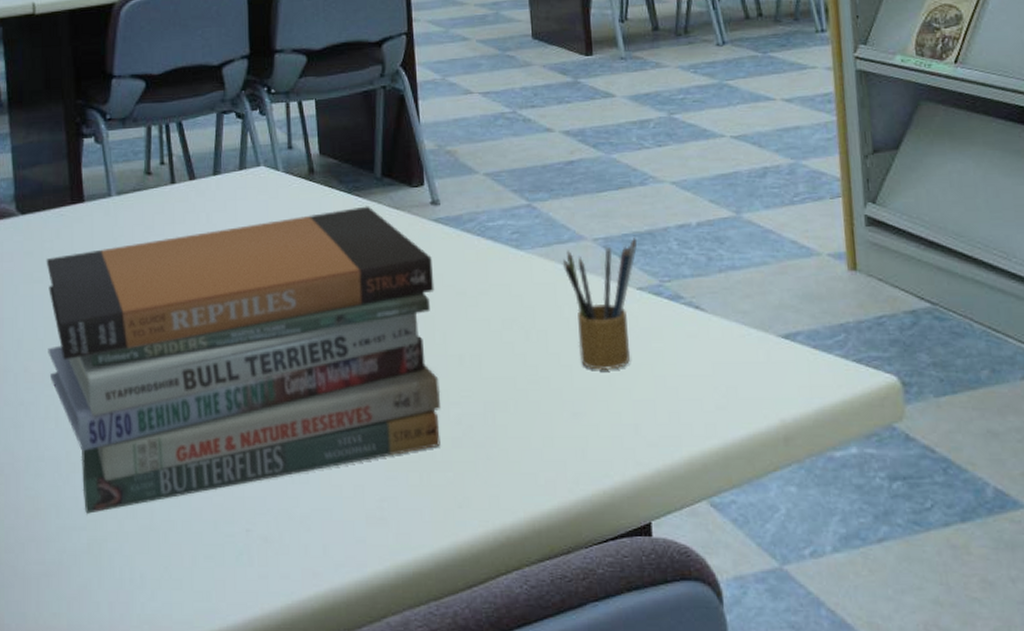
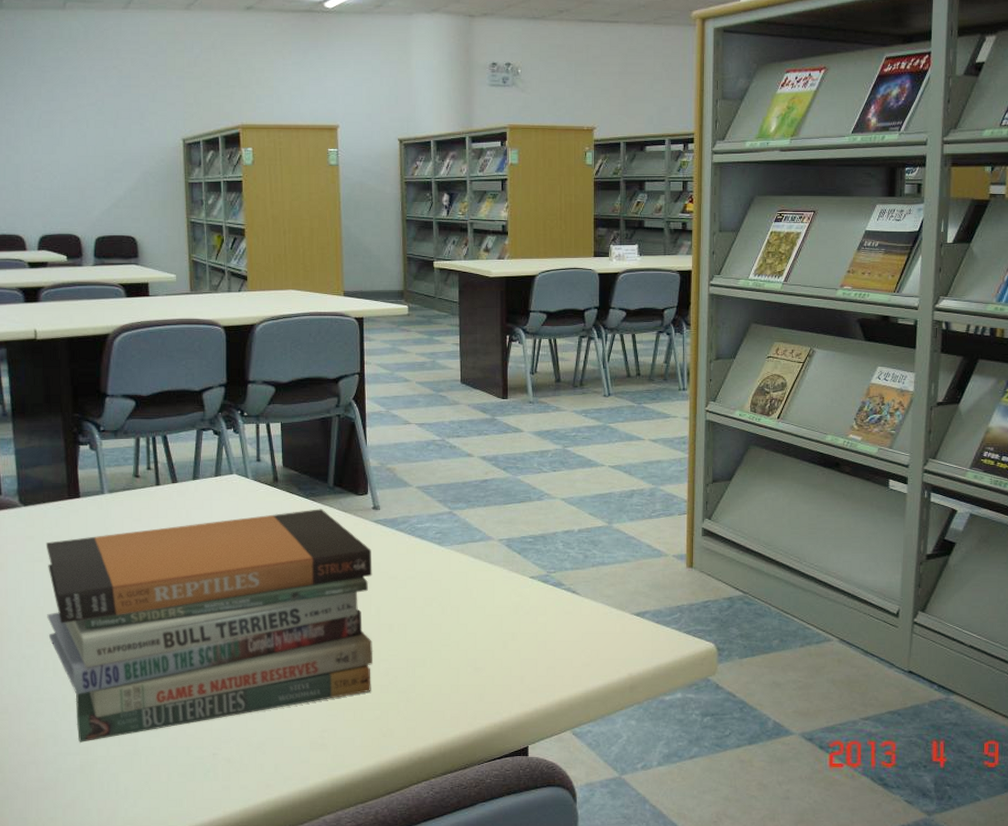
pencil box: present [562,236,637,371] -> none [473,538,532,638]

